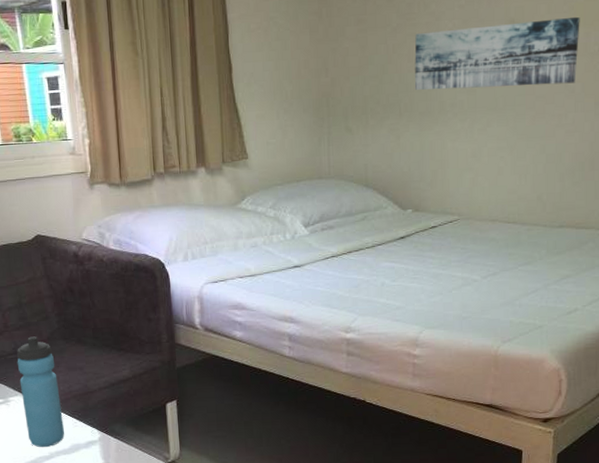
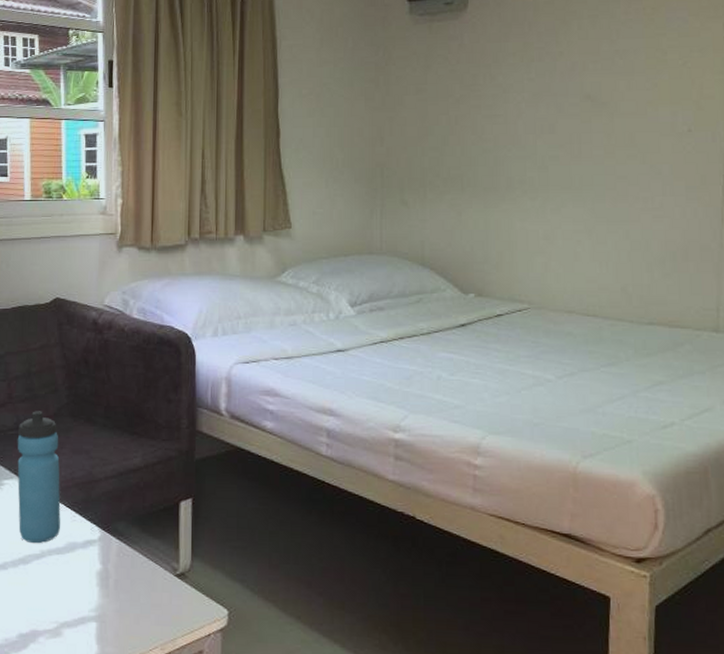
wall art: present [414,16,580,90] -> none [478,94,666,165]

